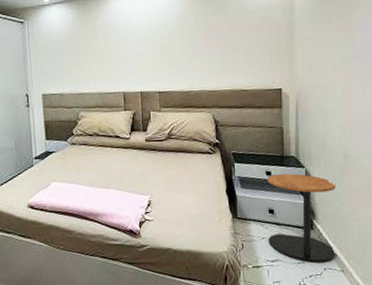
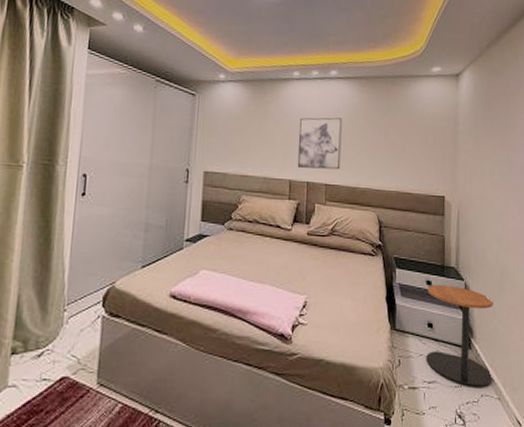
wall art: none [127,24,172,79] -> present [297,117,342,170]

